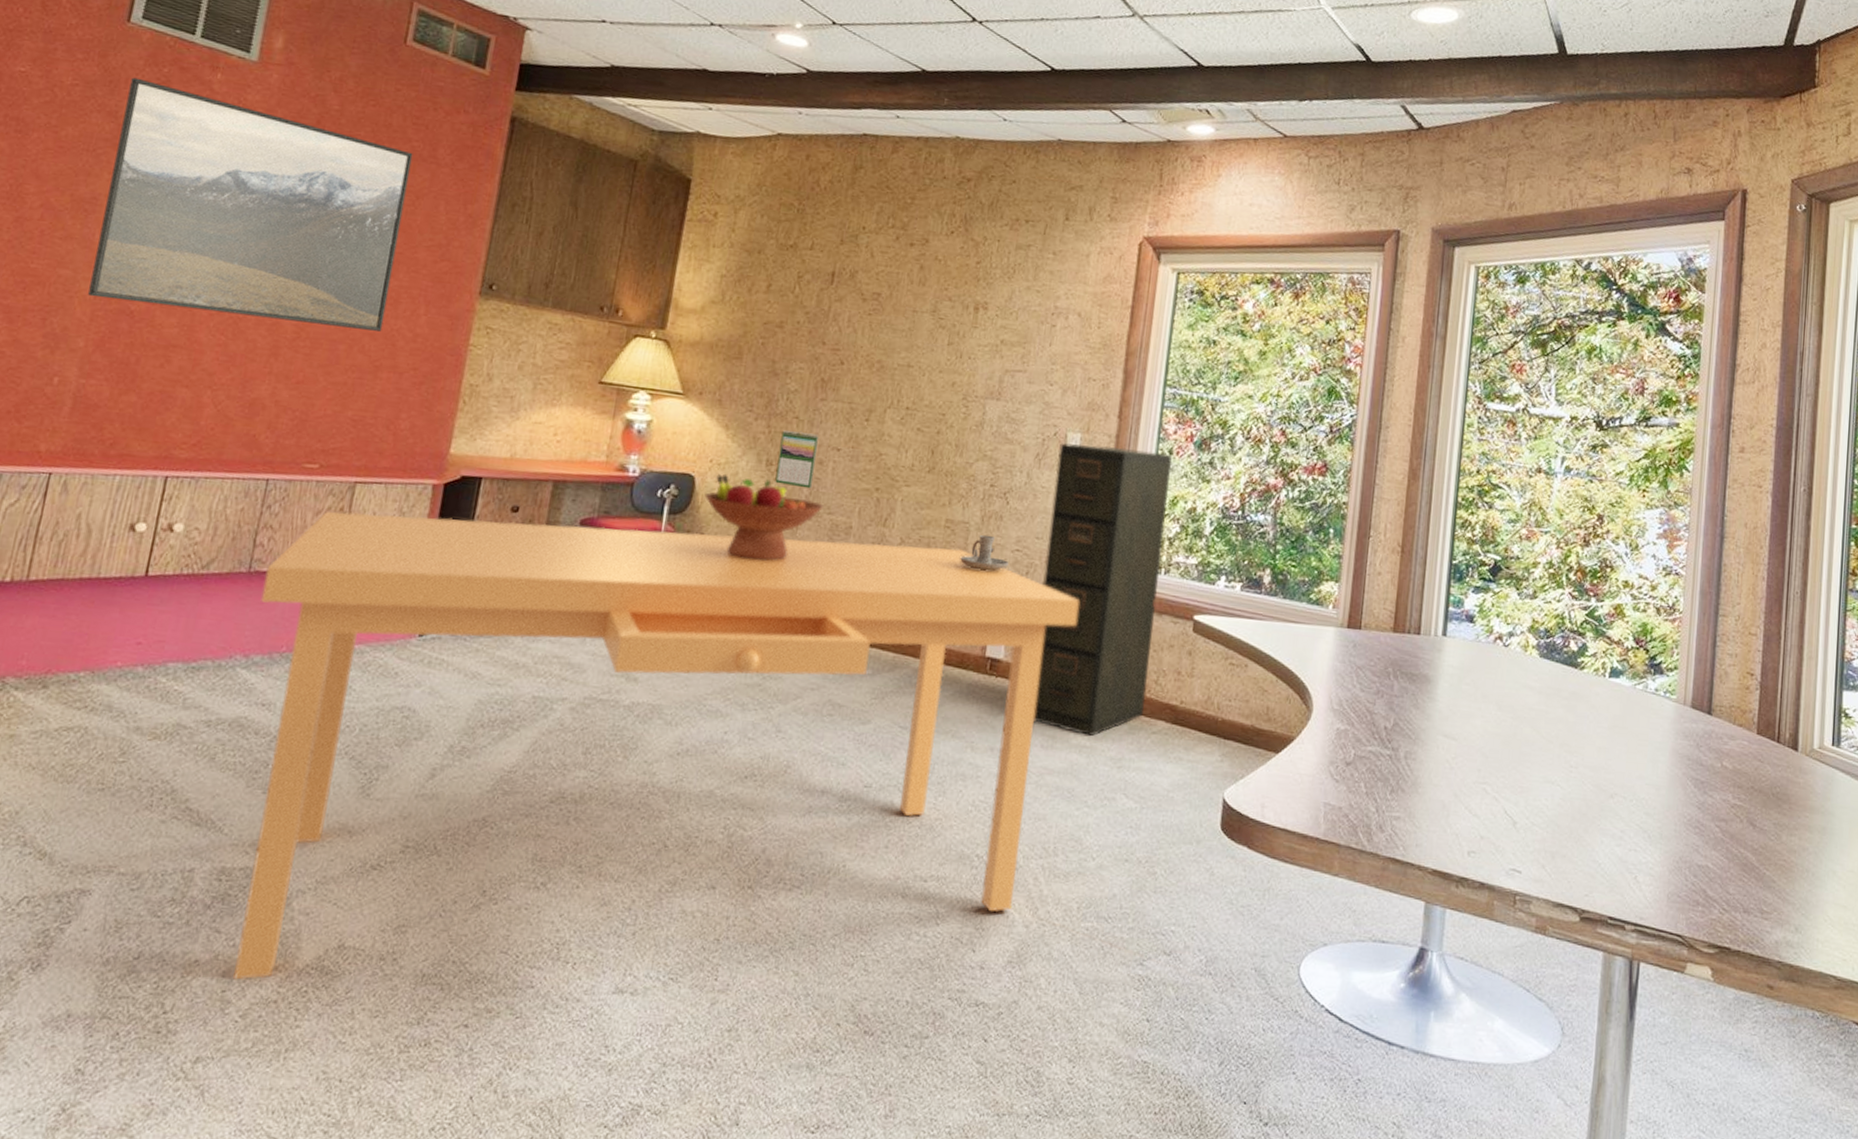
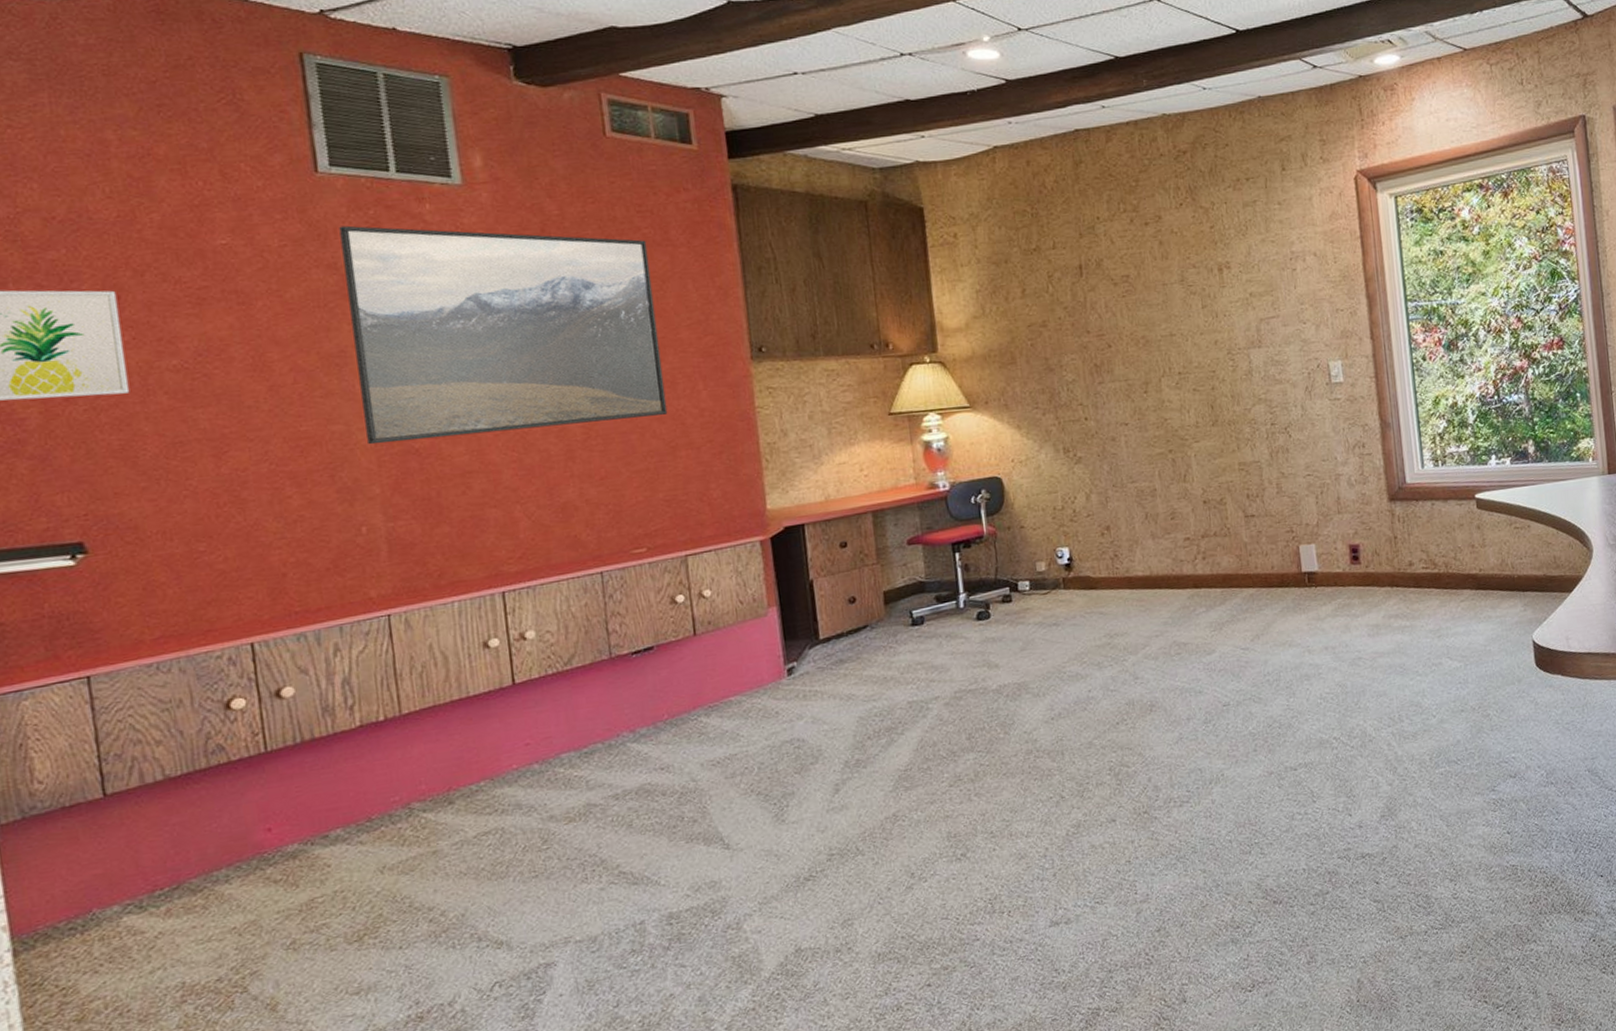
desk: present [233,511,1079,980] -> none [626,486,1375,1001]
fruit bowl: present [704,474,825,561] -> none [1015,465,1127,540]
calendar: present [775,430,819,489] -> none [1071,415,1111,467]
candle holder: present [960,534,1009,571] -> none [1259,467,1304,501]
filing cabinet: present [1033,443,1172,737] -> none [1324,360,1451,618]

